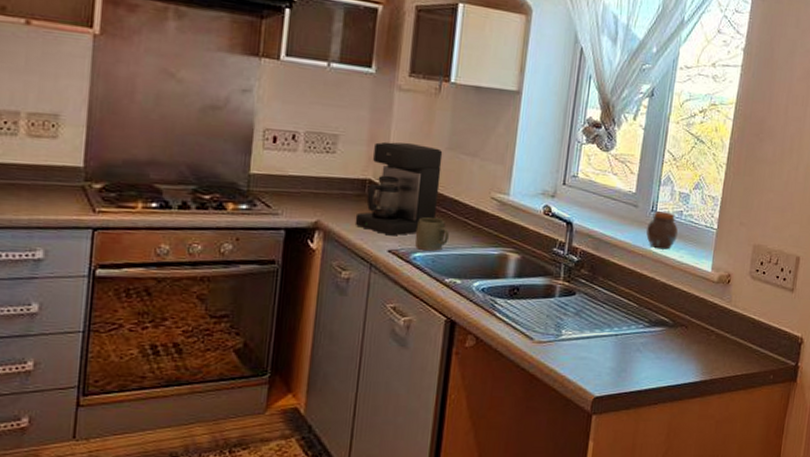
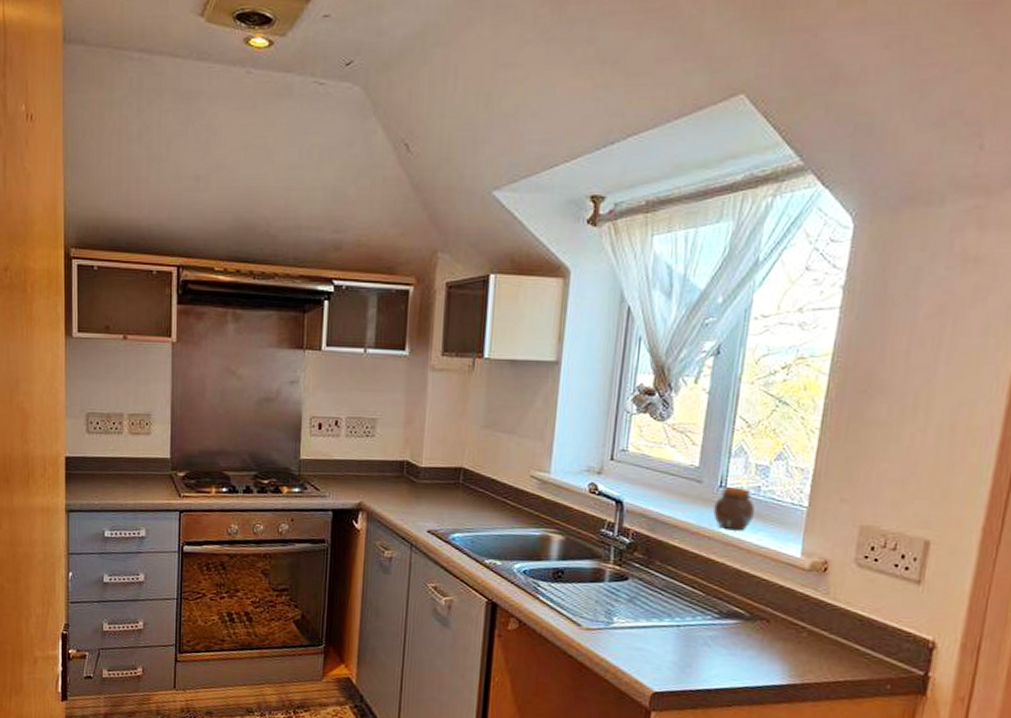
coffee maker: present [355,141,443,236] -> none [395,422,479,516]
mug: present [415,217,449,251] -> none [453,497,487,532]

